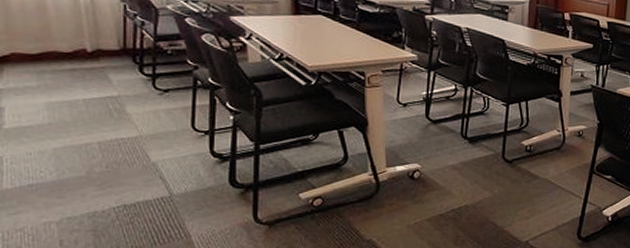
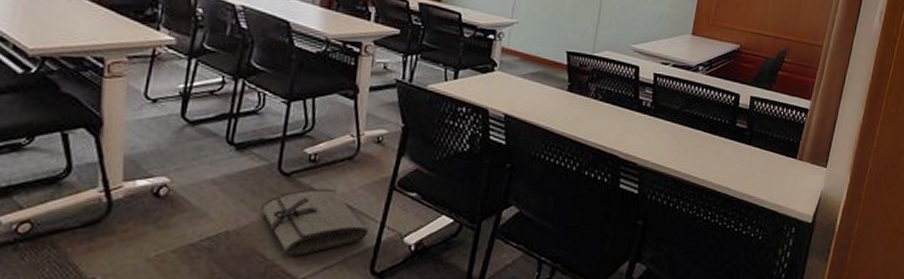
tool roll: none [491,172,575,224] -> present [261,188,369,256]

